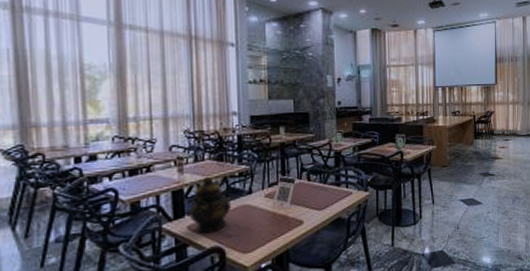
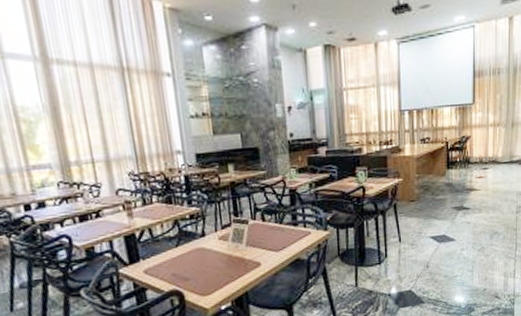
teapot: present [188,176,232,233] -> none [142,220,186,277]

